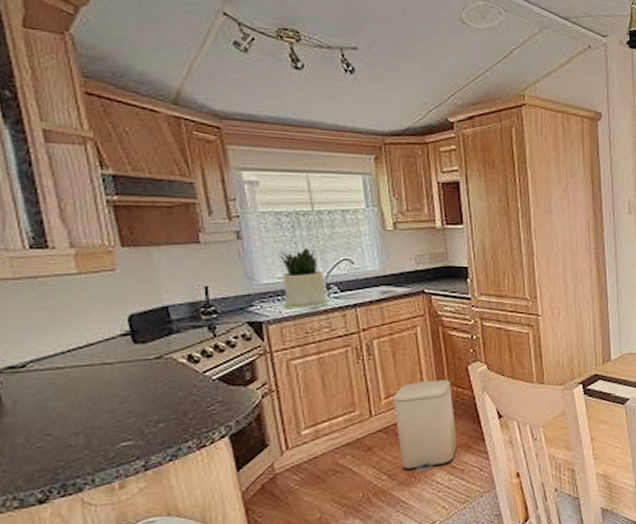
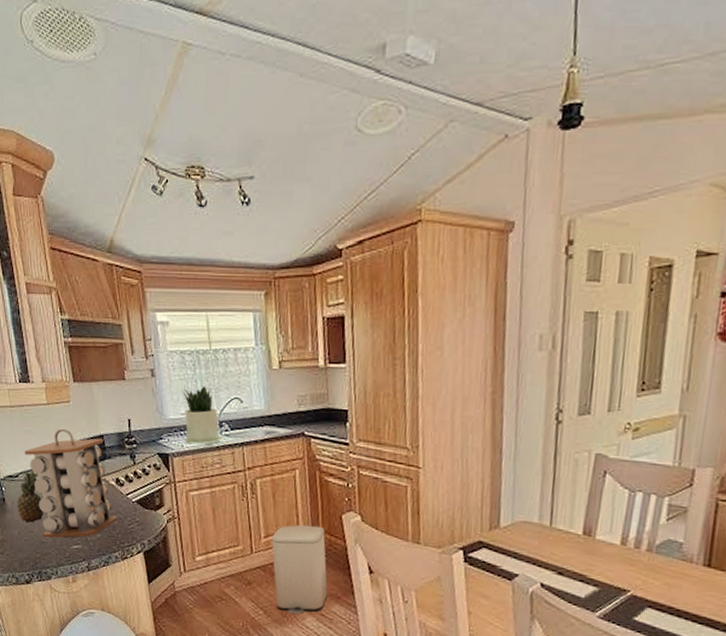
fruit: none [23,356,71,424] -> present [17,469,44,523]
spice rack: none [37,302,191,440] -> present [24,428,118,539]

